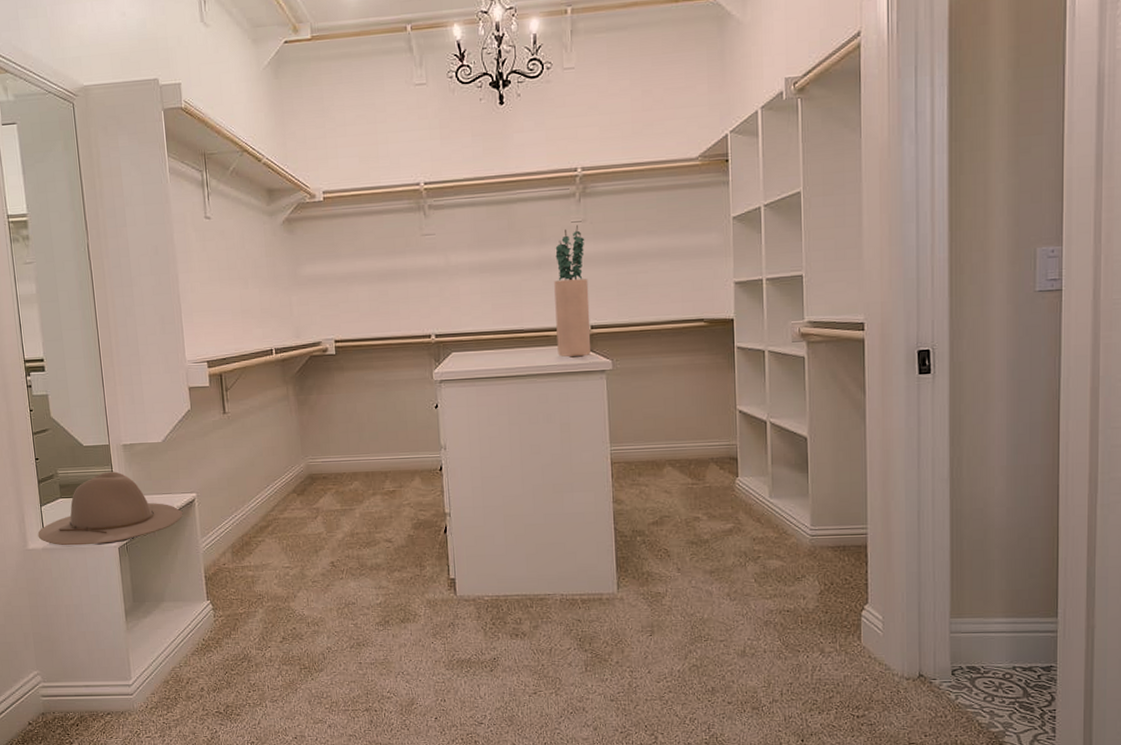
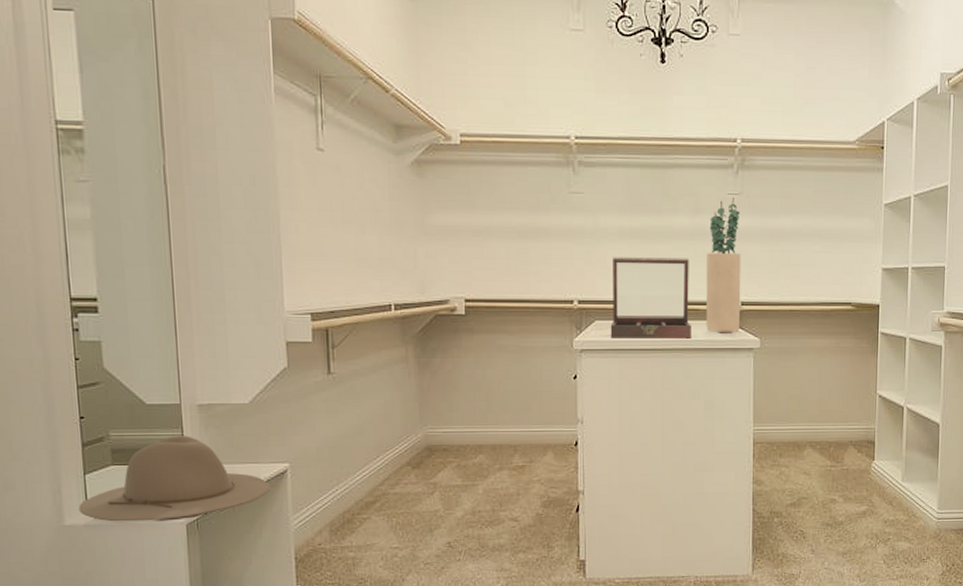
jewelry box: none [465,287,544,368] -> present [610,257,691,339]

